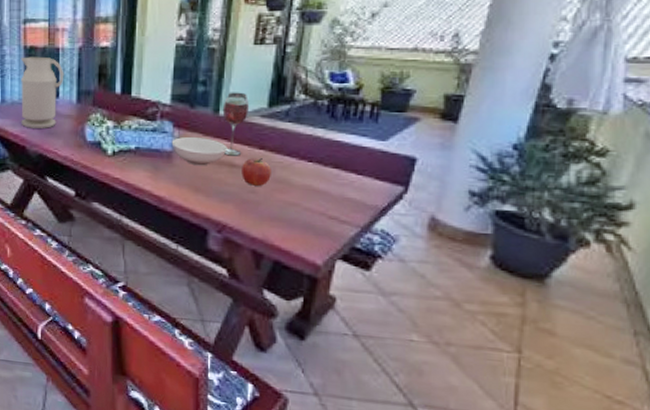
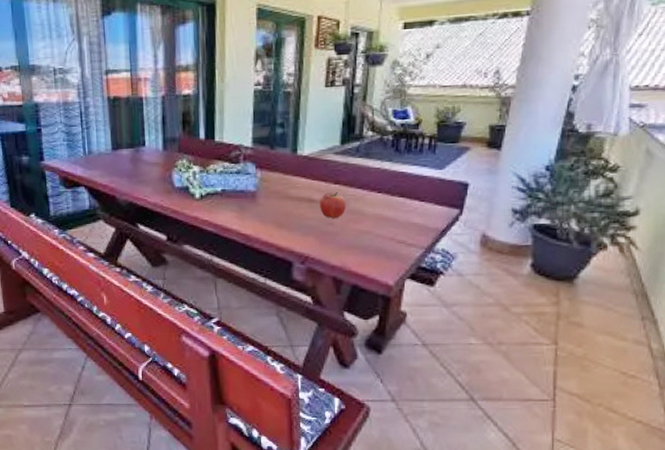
water jug: present [20,56,64,128] -> none [104,106,149,178]
bowl: present [171,136,228,166] -> none [255,176,306,203]
wineglass: present [222,92,250,156] -> none [300,132,324,192]

